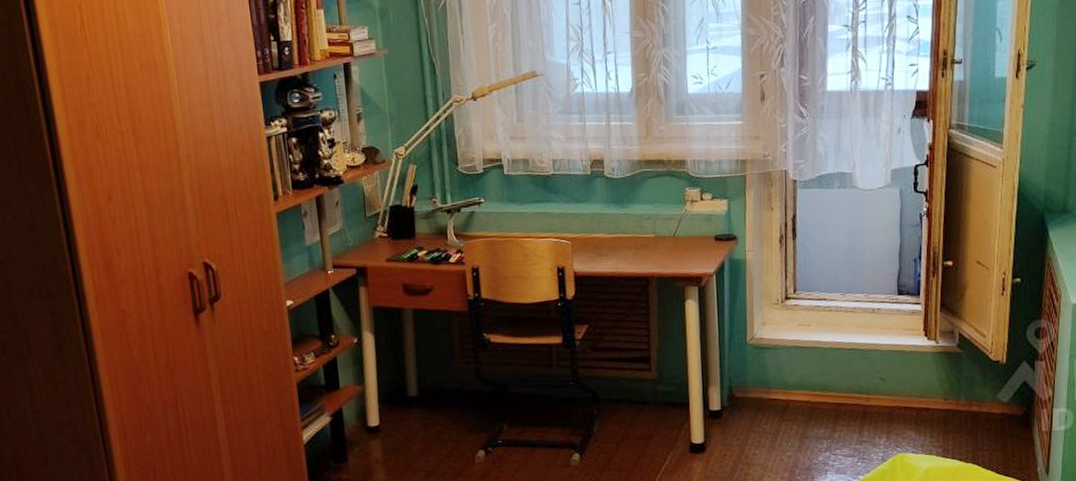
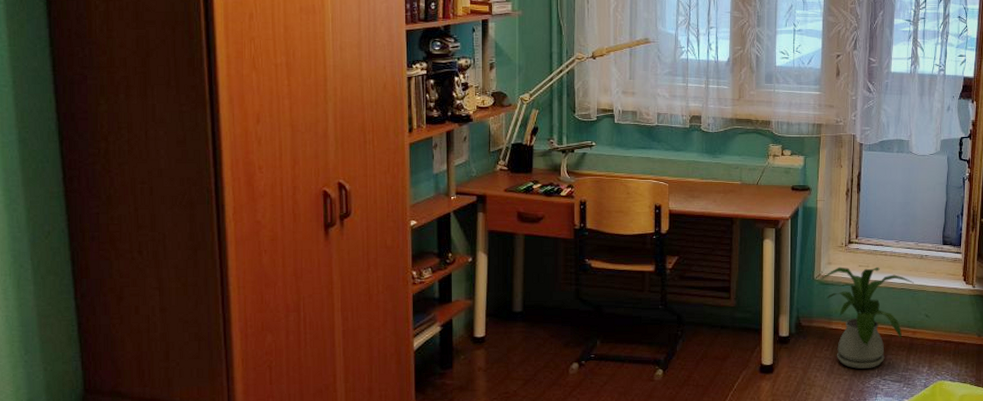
house plant: none [753,325,866,444] -> present [819,266,915,369]

